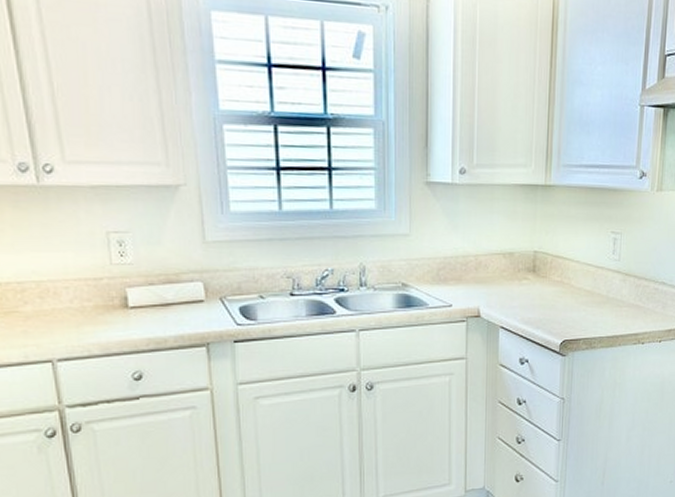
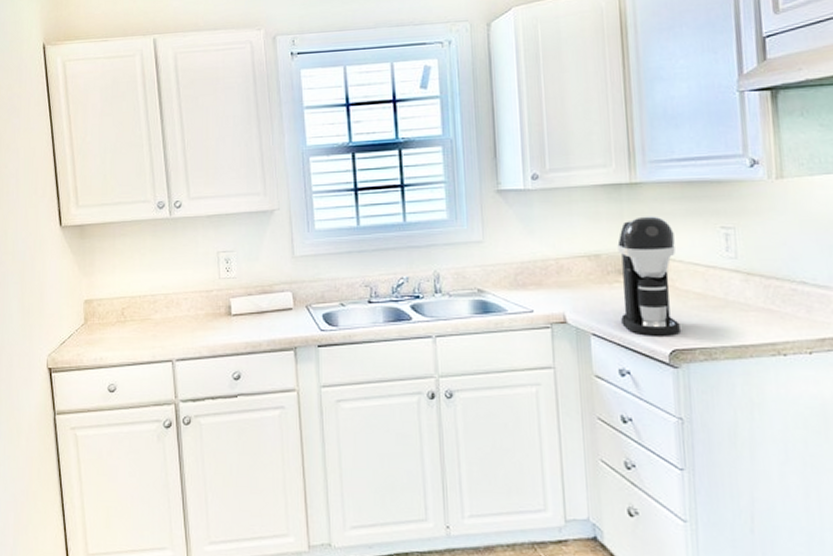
coffee maker: none [526,218,575,328] -> present [617,216,682,336]

